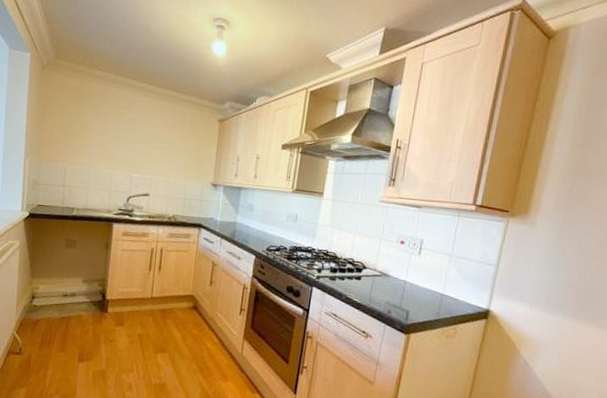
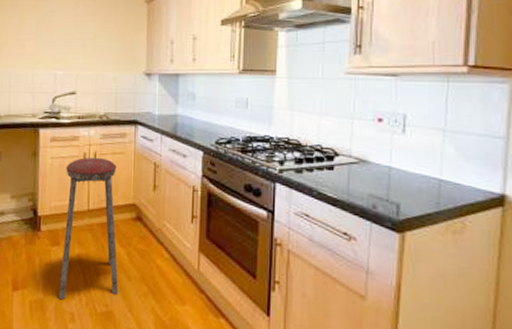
music stool: none [119,252,180,372] -> present [58,157,119,300]

